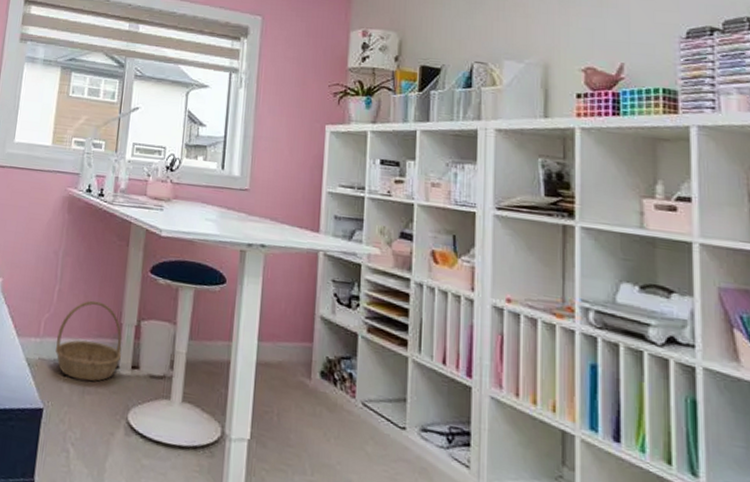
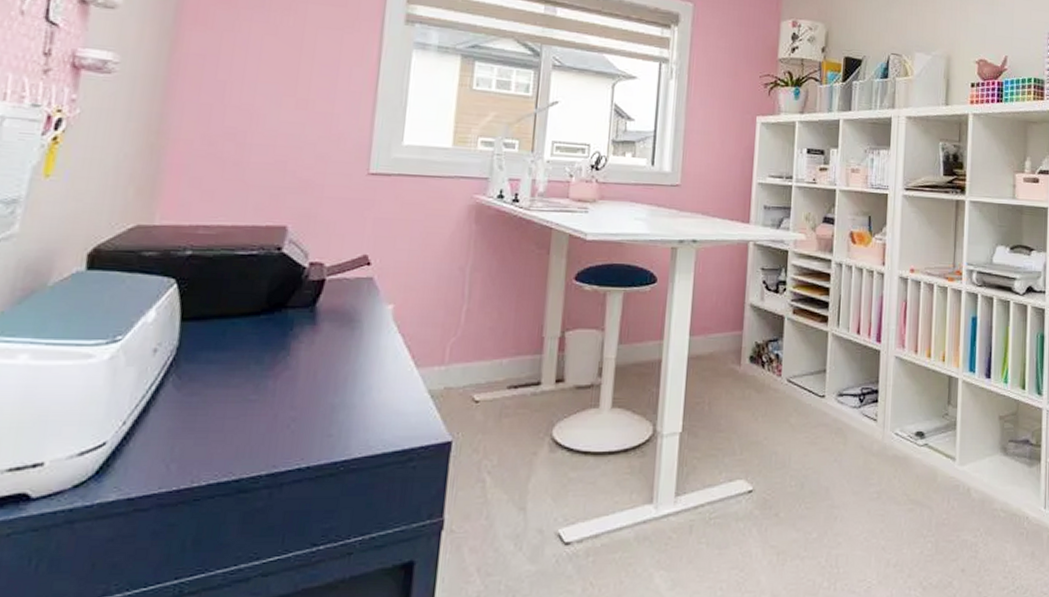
basket: present [55,300,122,382] -> none [464,317,544,404]

